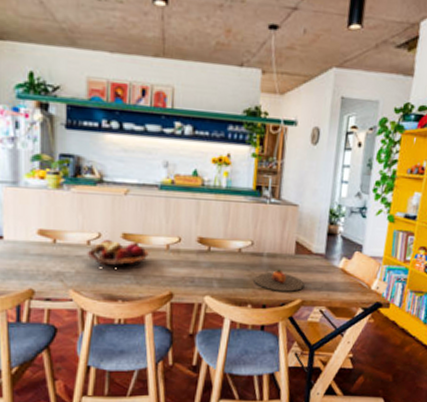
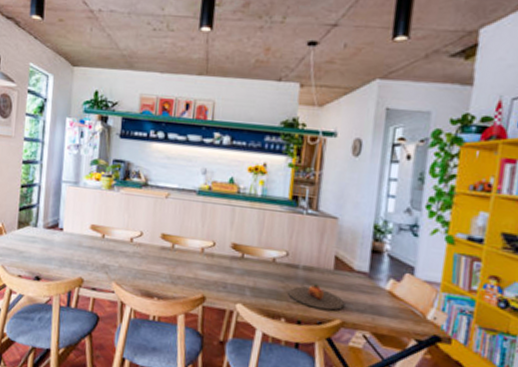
fruit basket: present [87,239,149,268] -> none [129,237,185,267]

